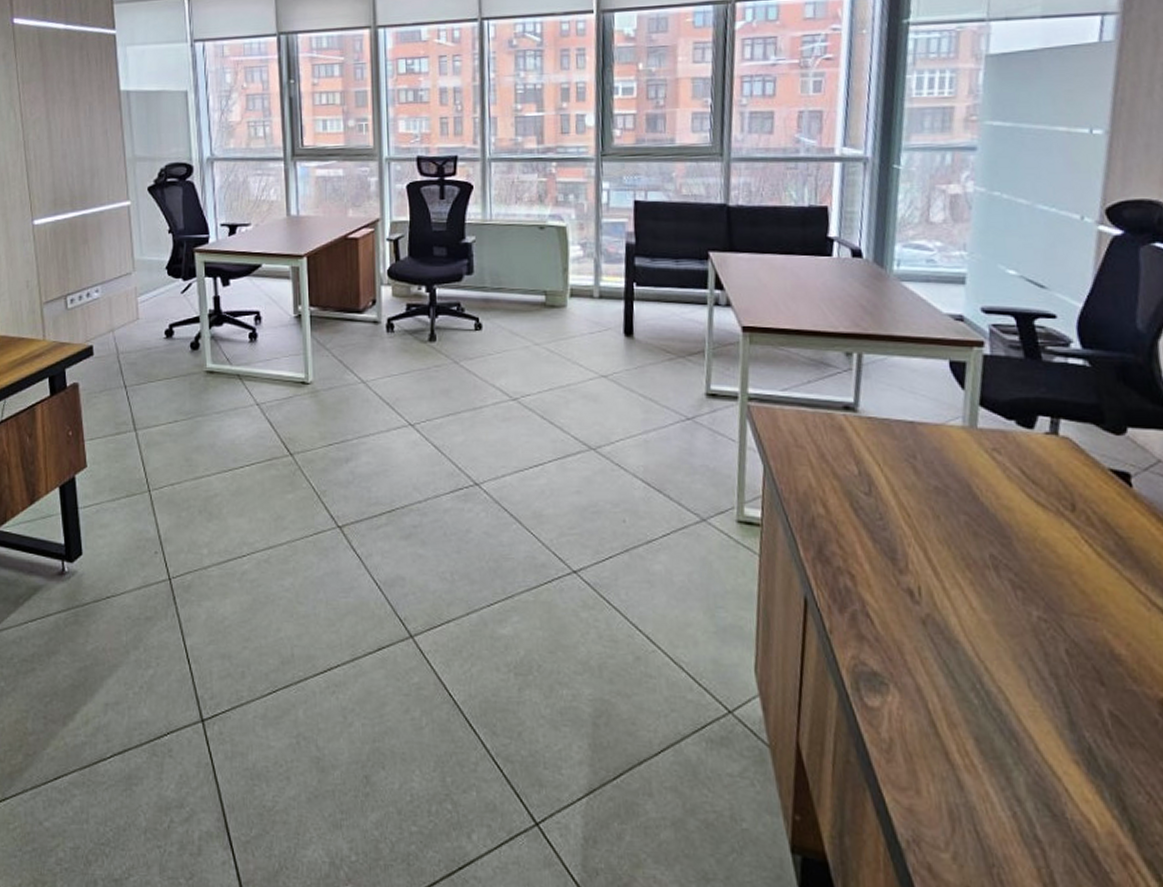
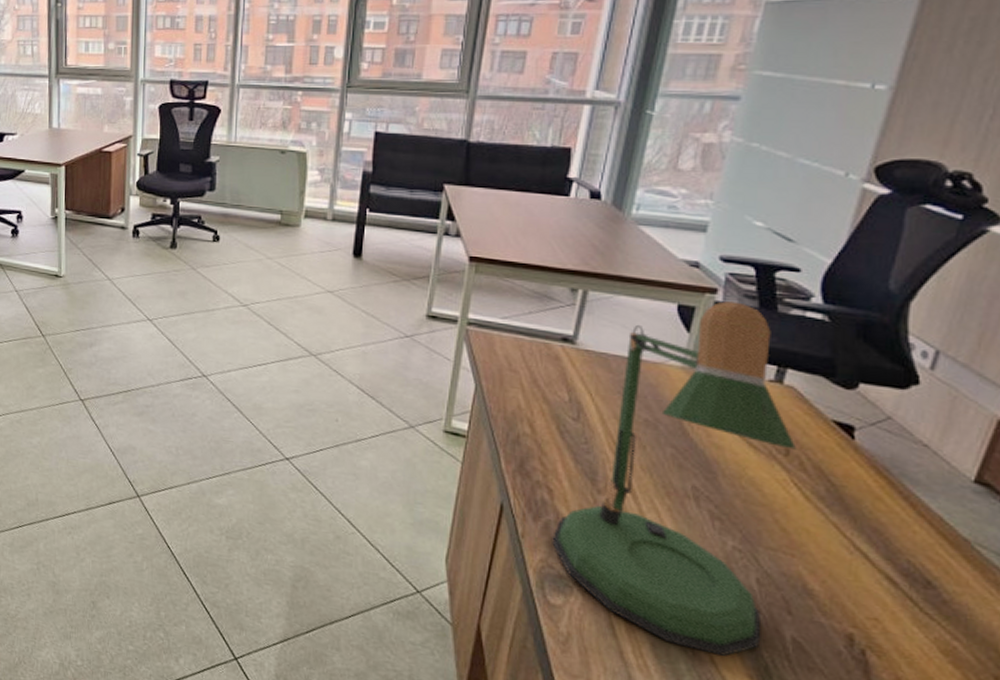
desk lamp: none [860,354,1082,742] -> present [552,301,797,656]

